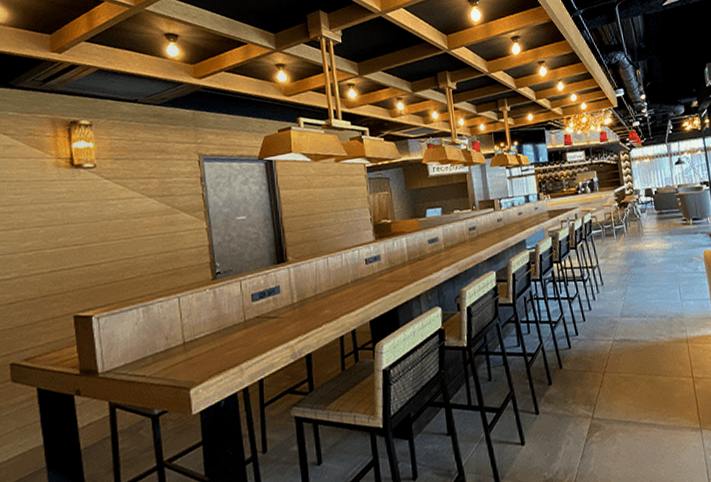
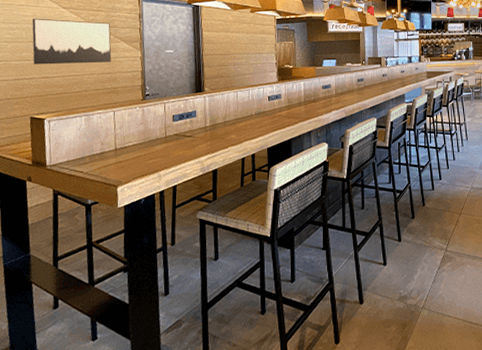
wall art: none [68,191,170,251] -> present [32,18,112,65]

